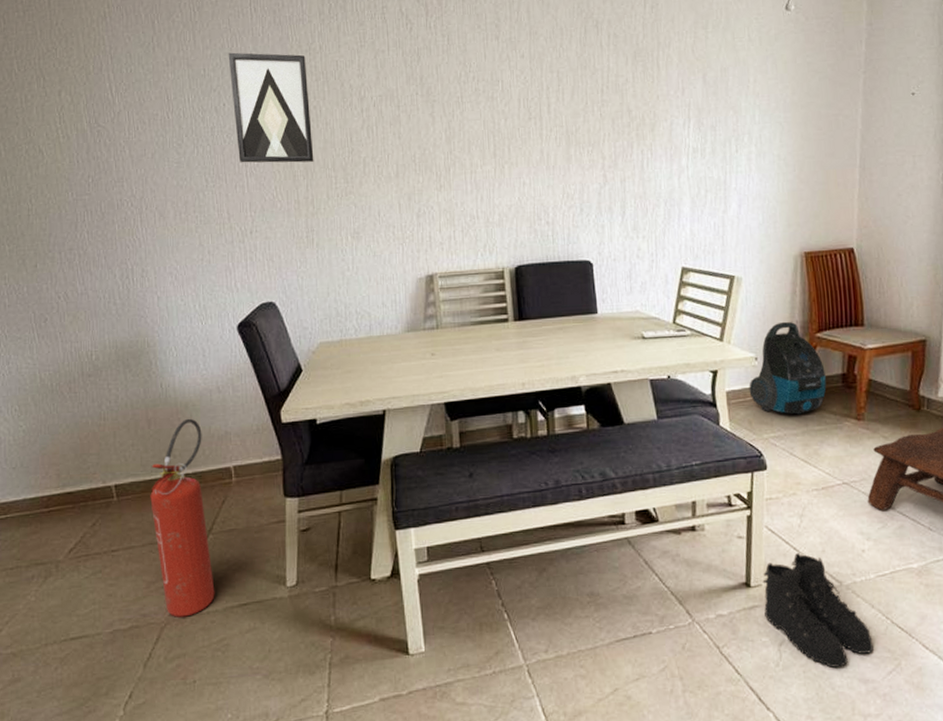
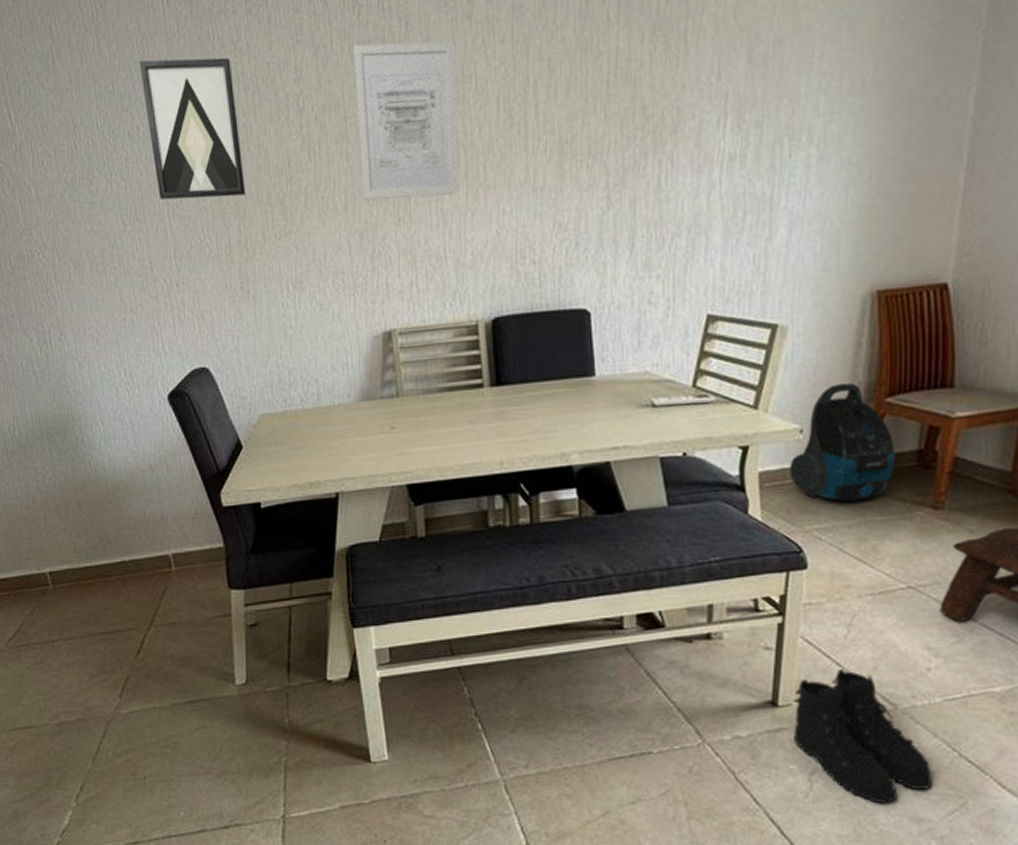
fire extinguisher: present [150,418,215,617] -> none [86,500,161,712]
wall art: none [405,51,489,170] -> present [352,41,460,200]

